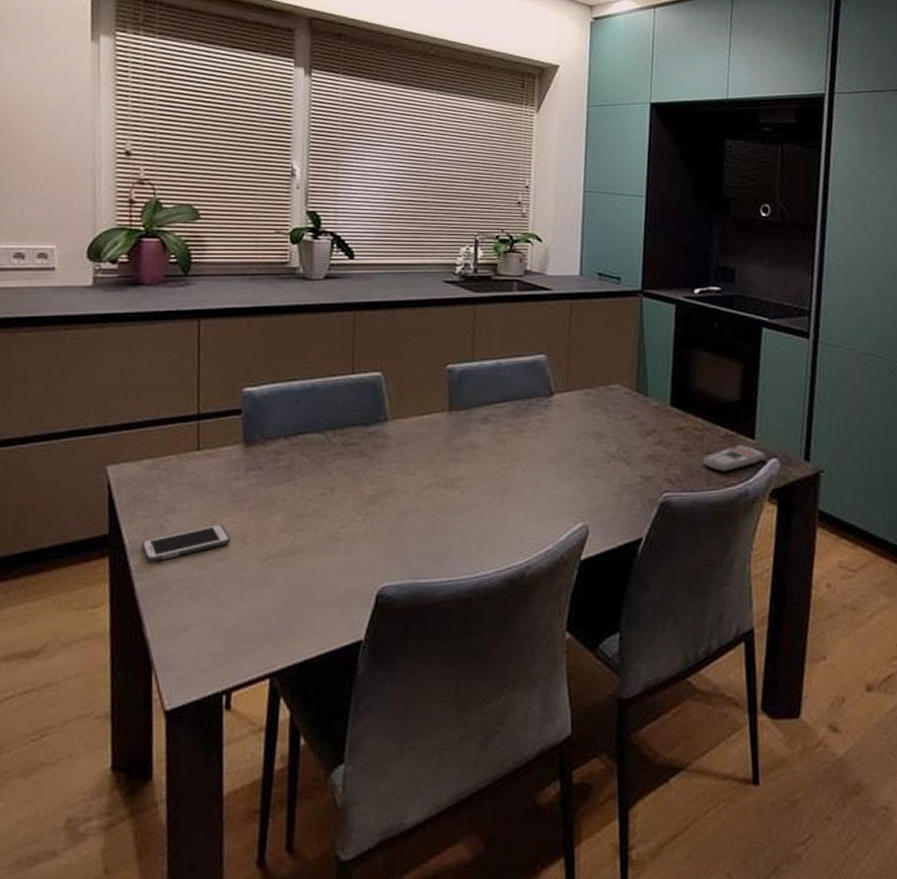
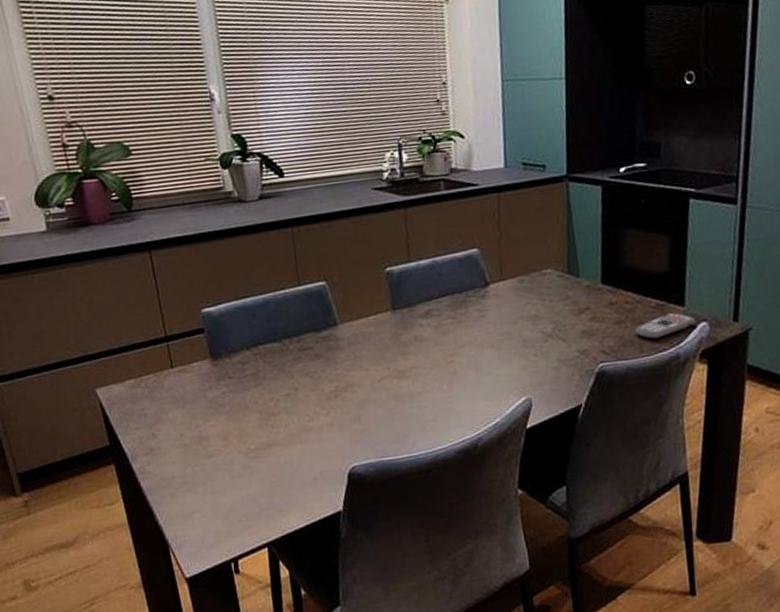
cell phone: present [141,524,230,563] -> none [139,428,214,465]

